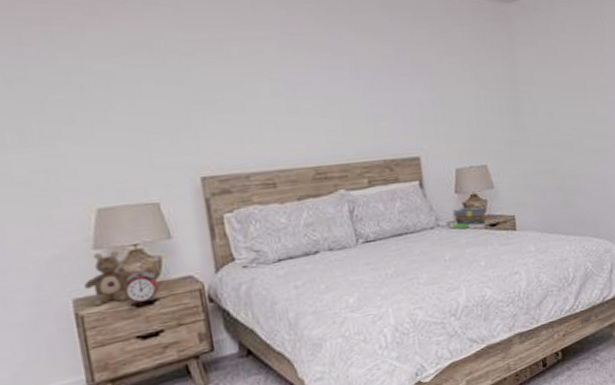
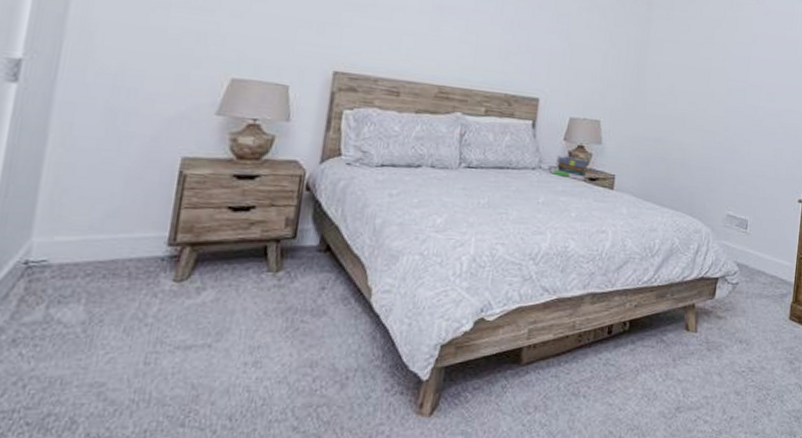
stuffed bear: present [83,250,135,307] -> none [196,118,245,170]
alarm clock: present [125,266,159,303] -> none [231,140,265,175]

